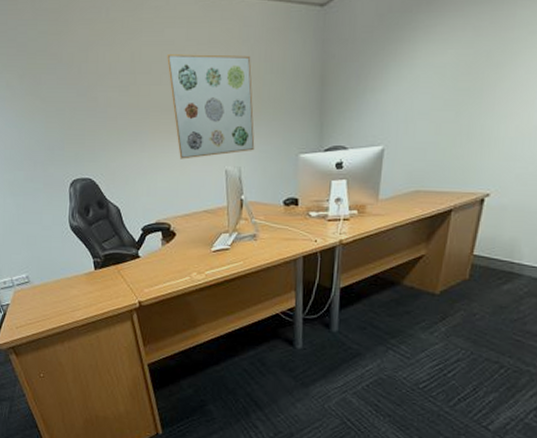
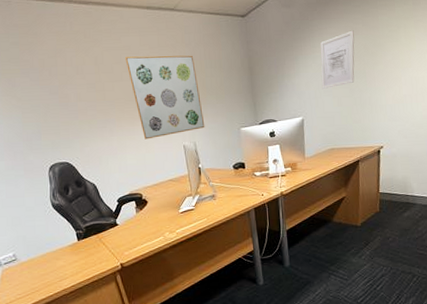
wall art: none [416,29,476,110] -> present [320,30,355,89]

